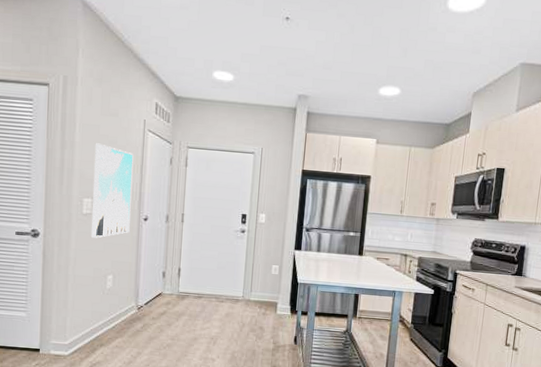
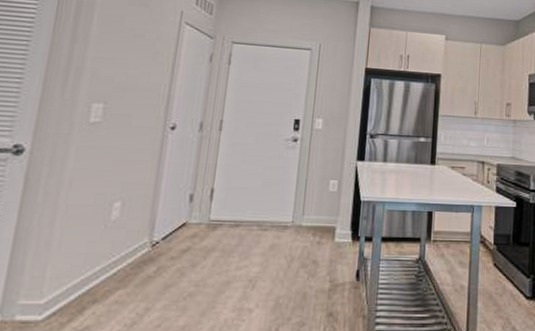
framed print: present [92,143,134,238] -> none [97,37,165,154]

